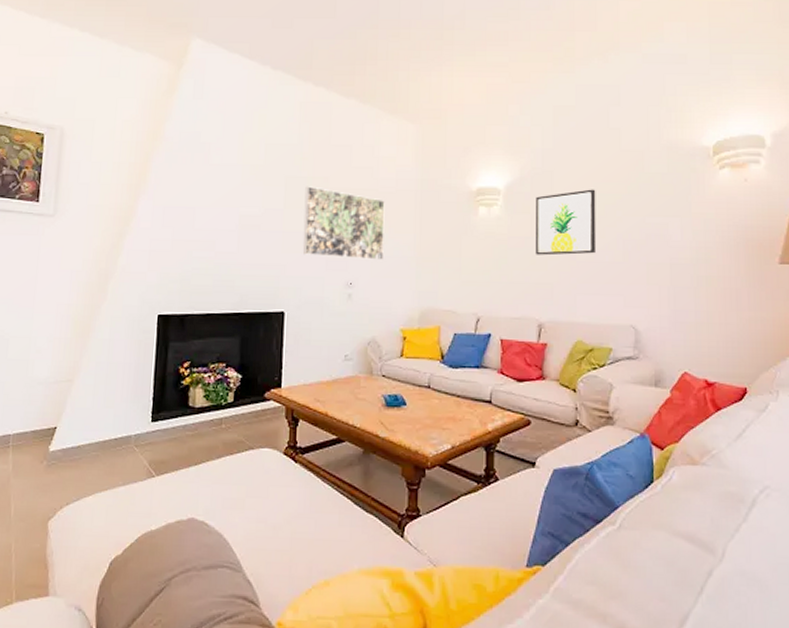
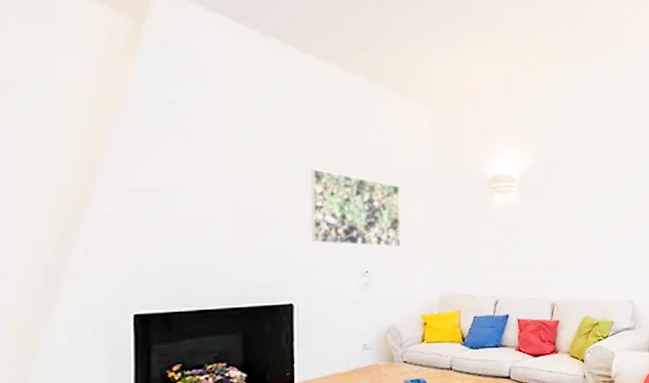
wall art: present [536,189,597,256] -> none [548,178,601,240]

